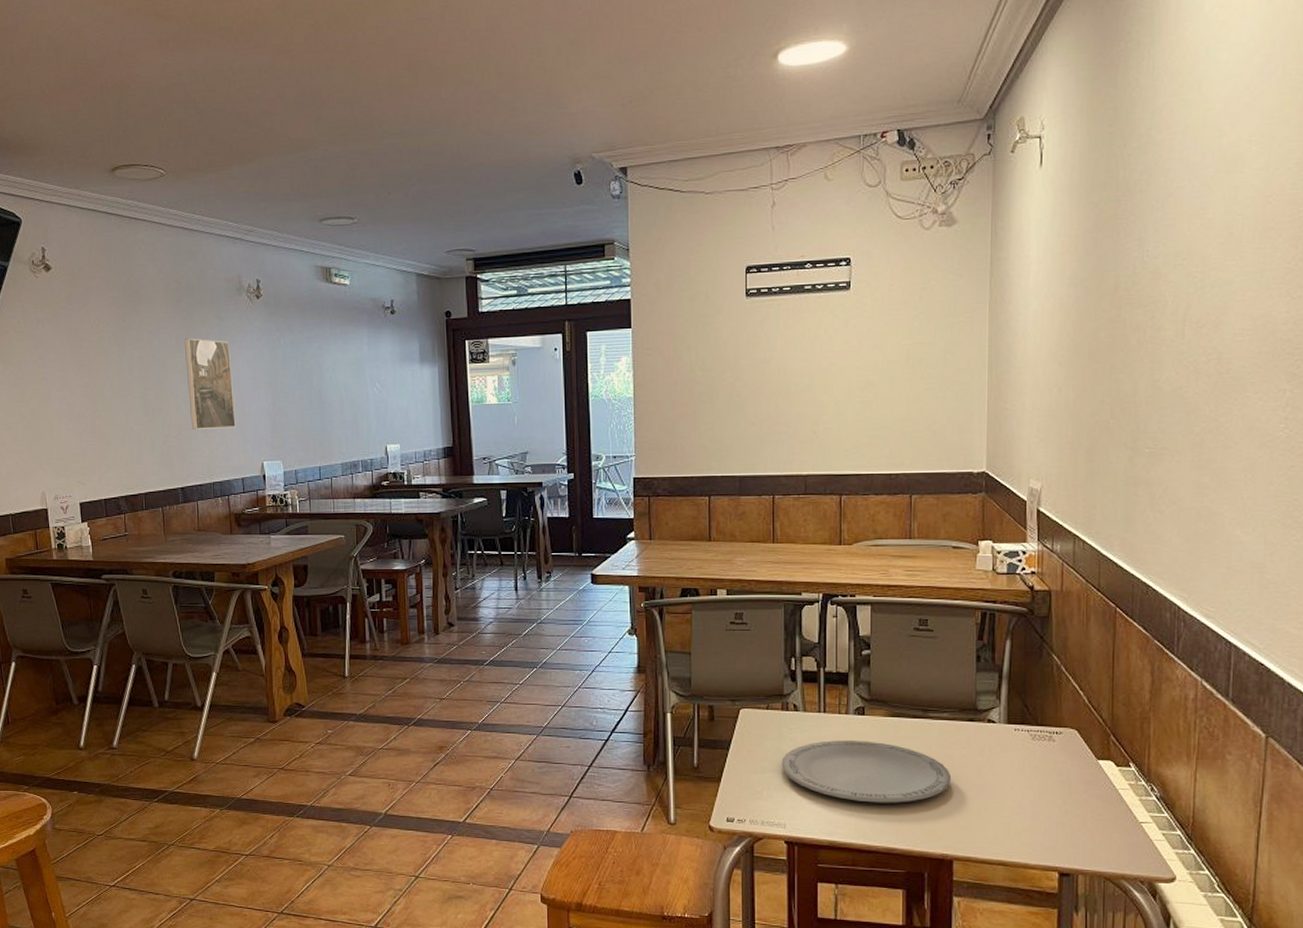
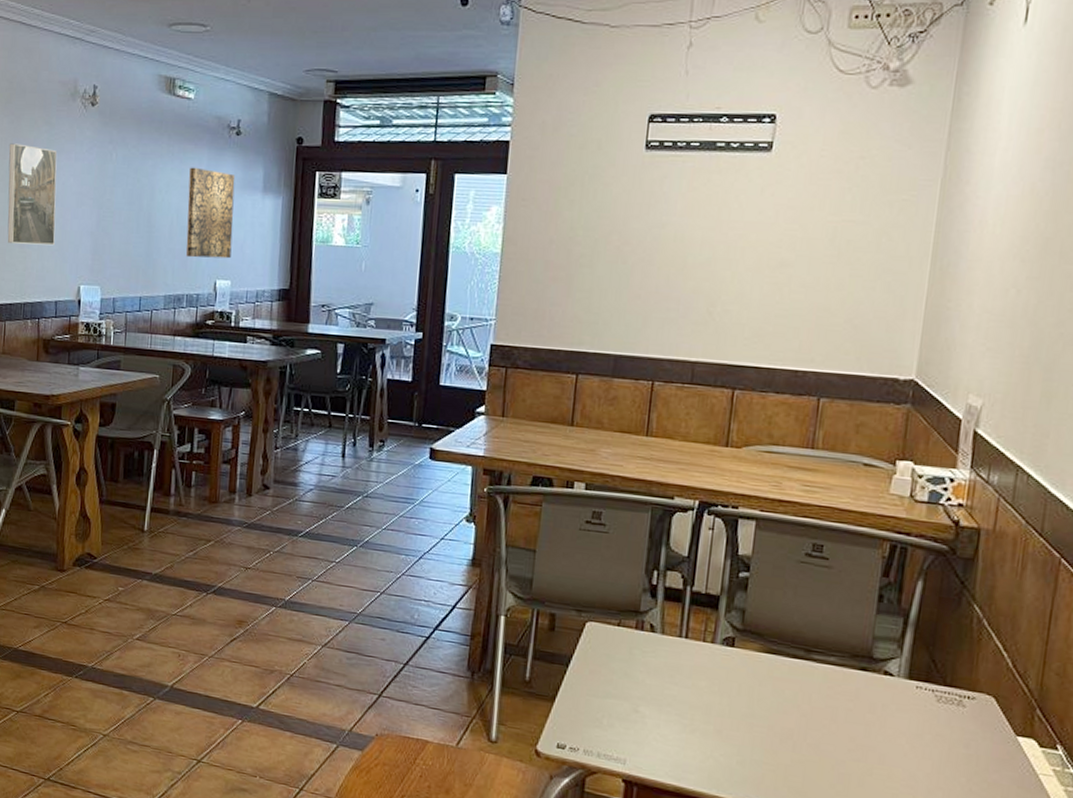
wall art: none [352,346,398,427] -> present [186,167,236,259]
plate: present [781,740,952,803] -> none [628,670,832,755]

